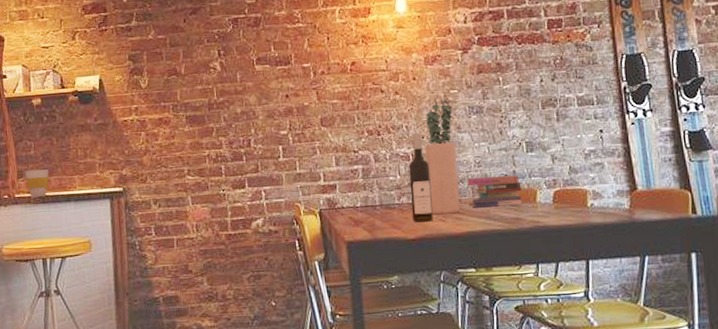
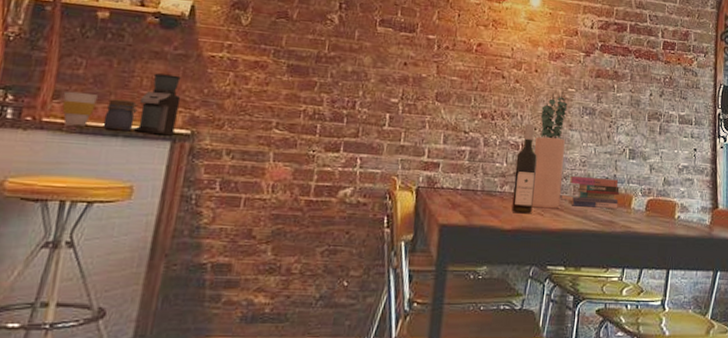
jar: none [57,170,80,198] -> present [103,99,139,133]
coffee grinder: none [79,142,111,197] -> present [132,73,181,136]

